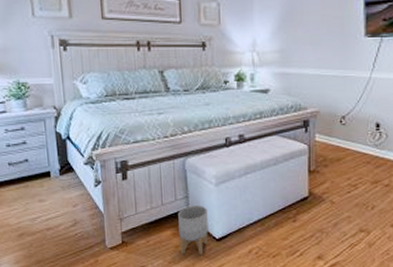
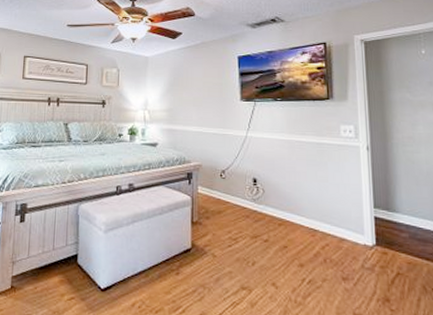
planter: present [178,205,208,255] -> none [65,251,95,306]

